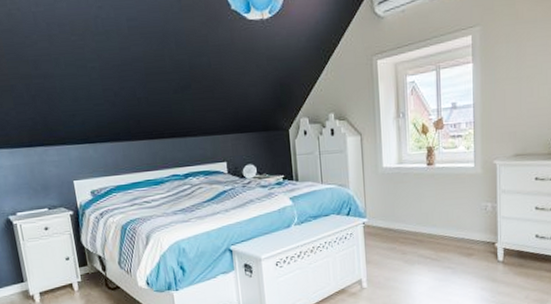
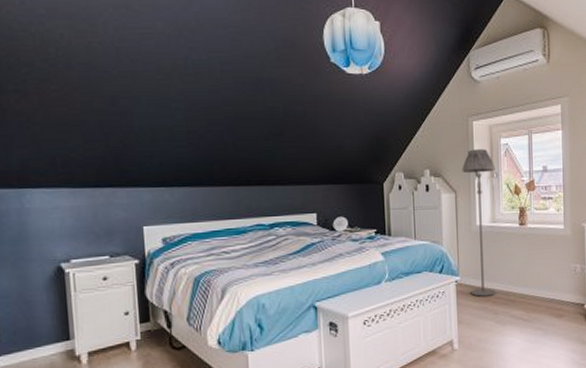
floor lamp: none [367,88,404,238] -> present [462,149,496,297]

